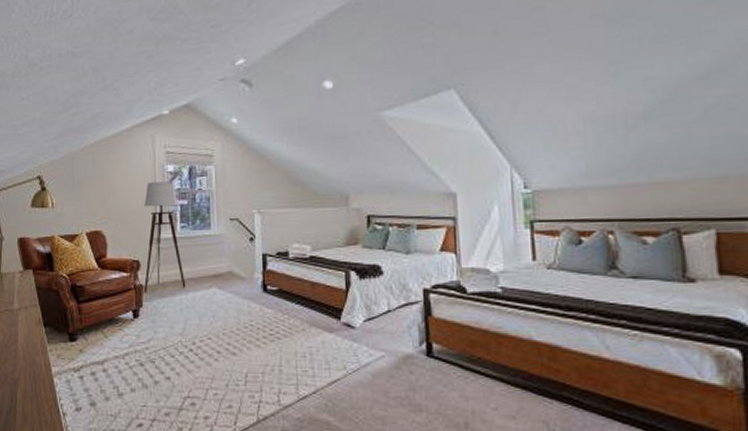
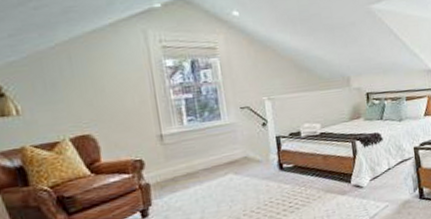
floor lamp: present [142,181,186,293] -> none [141,76,200,192]

